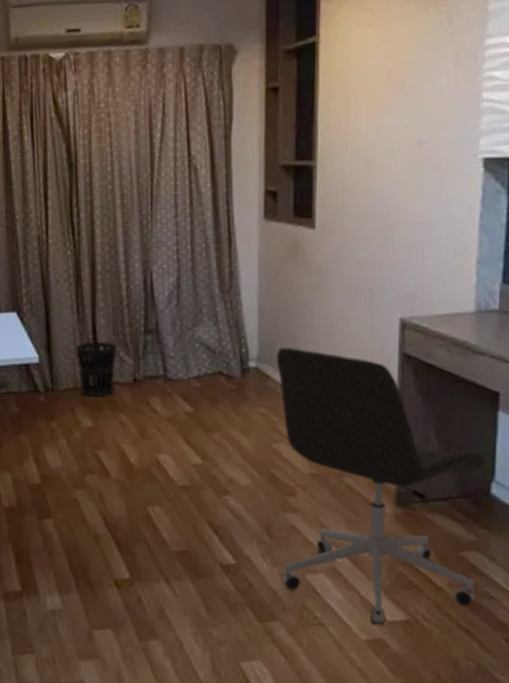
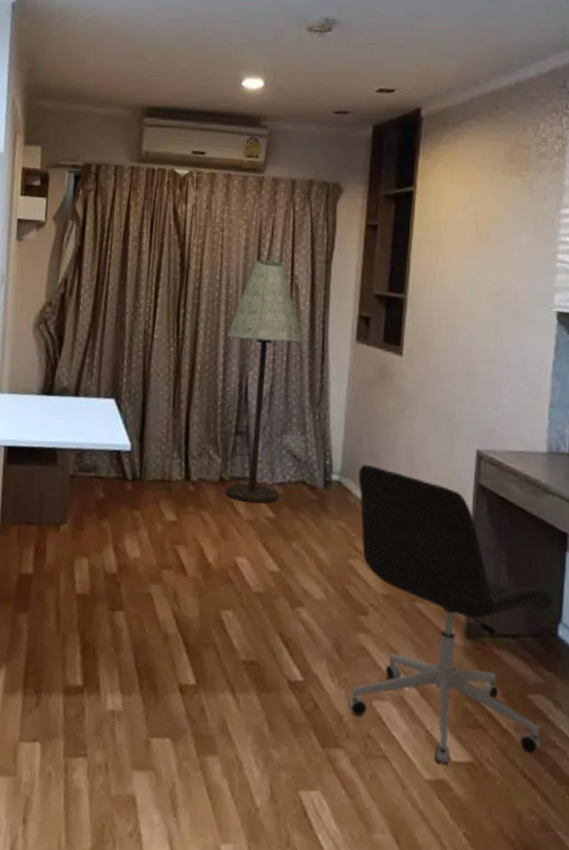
wastebasket: present [75,341,117,397] -> none [167,435,207,492]
floor lamp: none [126,142,206,400] -> present [225,260,302,504]

